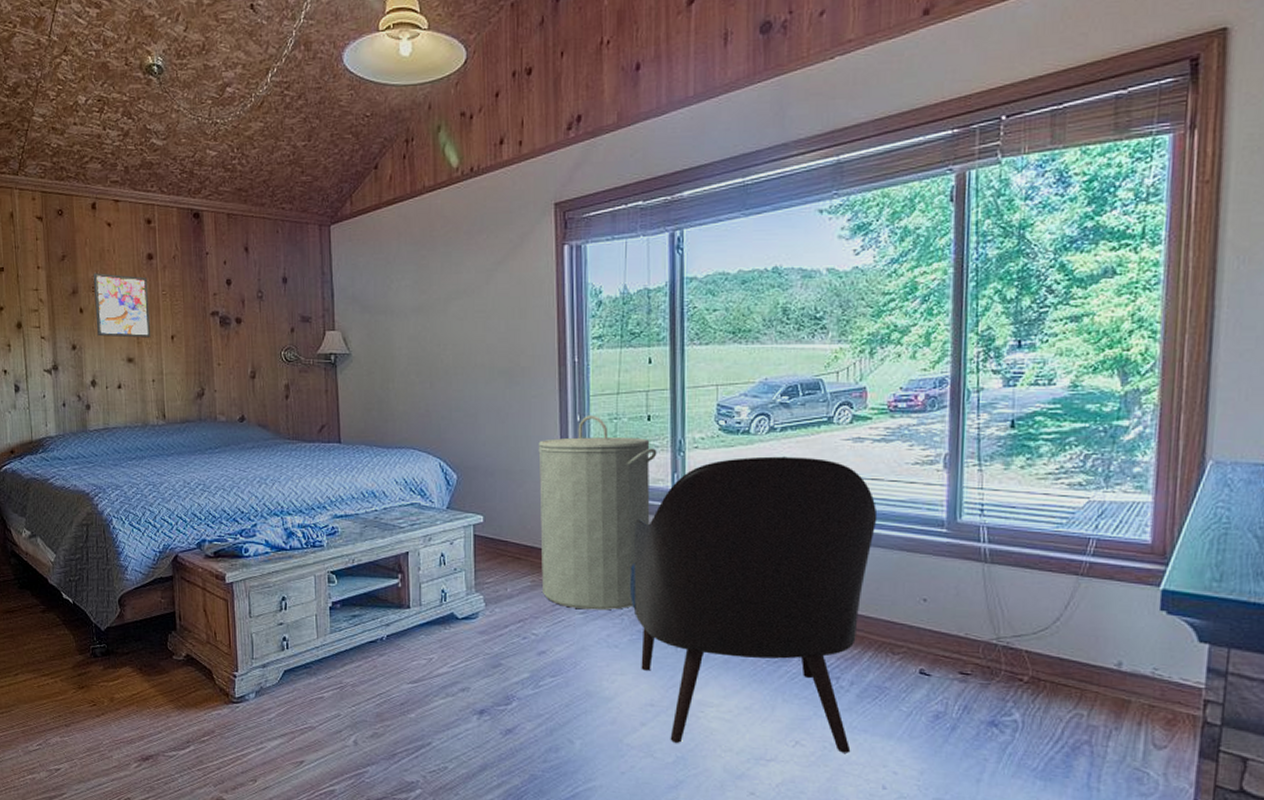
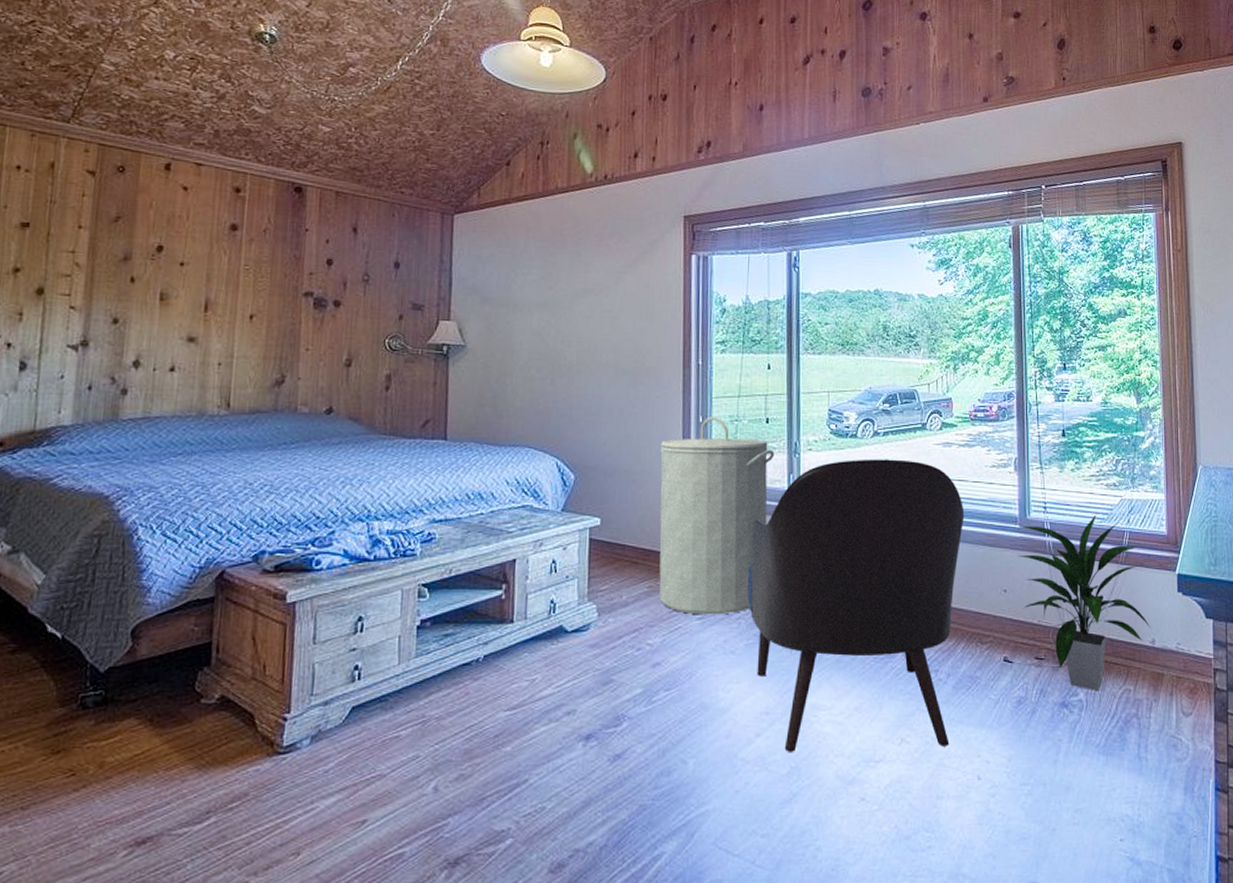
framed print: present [93,273,151,338] -> none [151,239,228,315]
indoor plant: none [942,518,1117,712] -> present [1017,514,1150,691]

